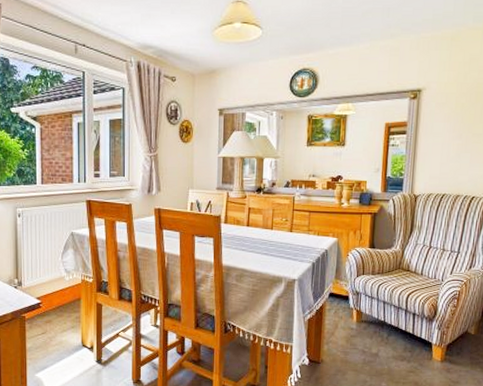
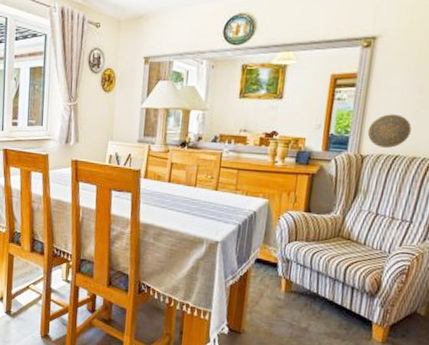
decorative plate: none [418,158,454,188] -> present [367,114,412,149]

